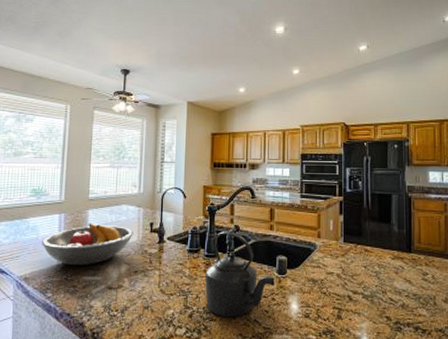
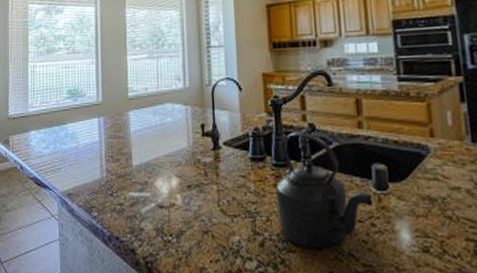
fruit bowl: present [42,223,133,265] -> none [83,127,182,178]

